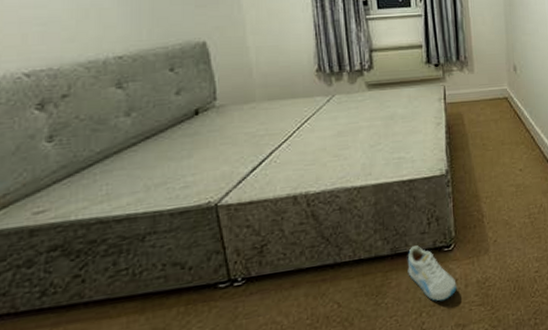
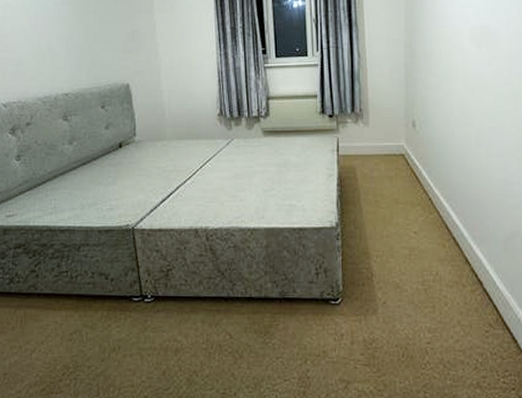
sneaker: present [407,245,457,301] -> none [295,293,343,353]

